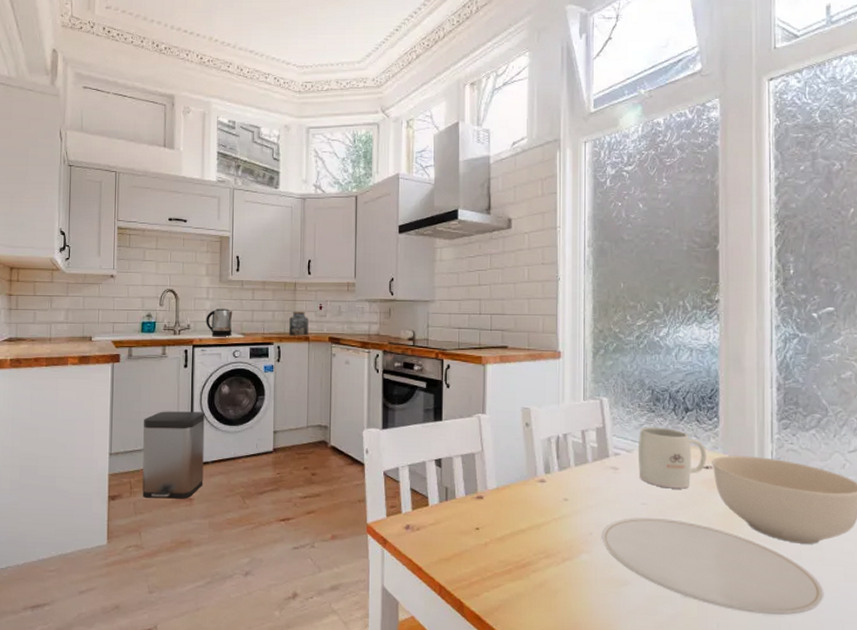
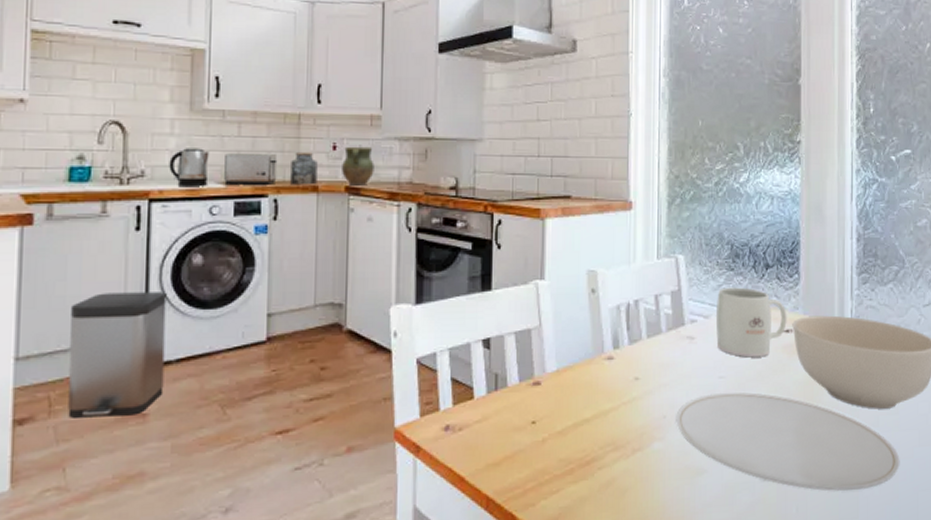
toaster: none [243,312,280,336] -> present [224,153,278,185]
ceramic jug: none [326,306,350,337] -> present [342,146,374,186]

